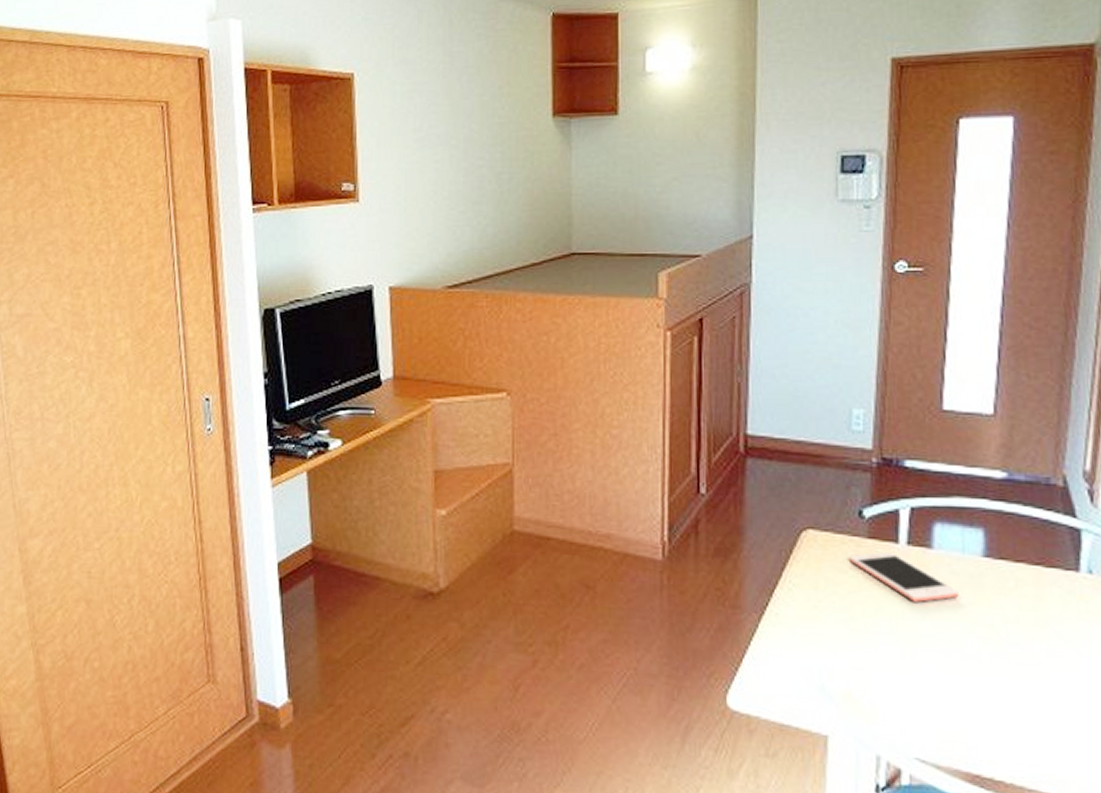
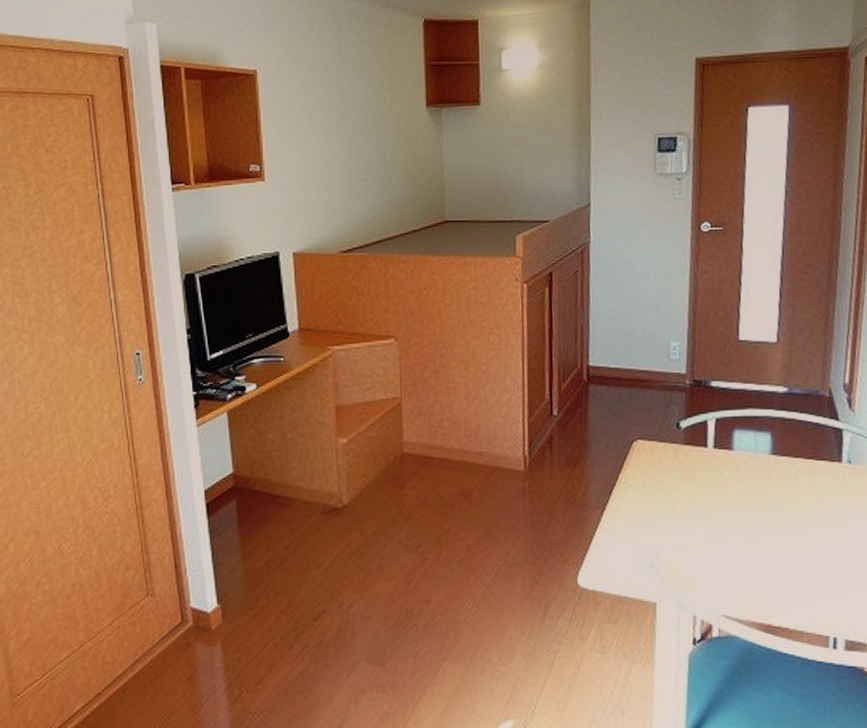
cell phone: present [850,551,959,602] -> none [670,454,754,493]

